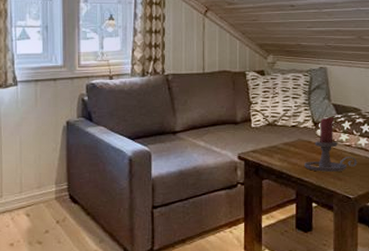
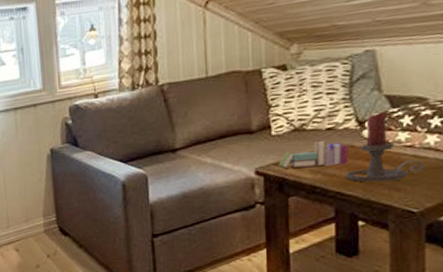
book: none [255,135,307,156] -> present [278,140,349,169]

